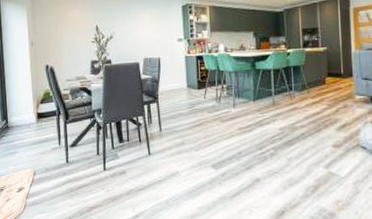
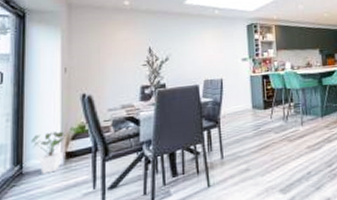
house plant: none [12,92,47,129] -> present [31,127,81,174]

